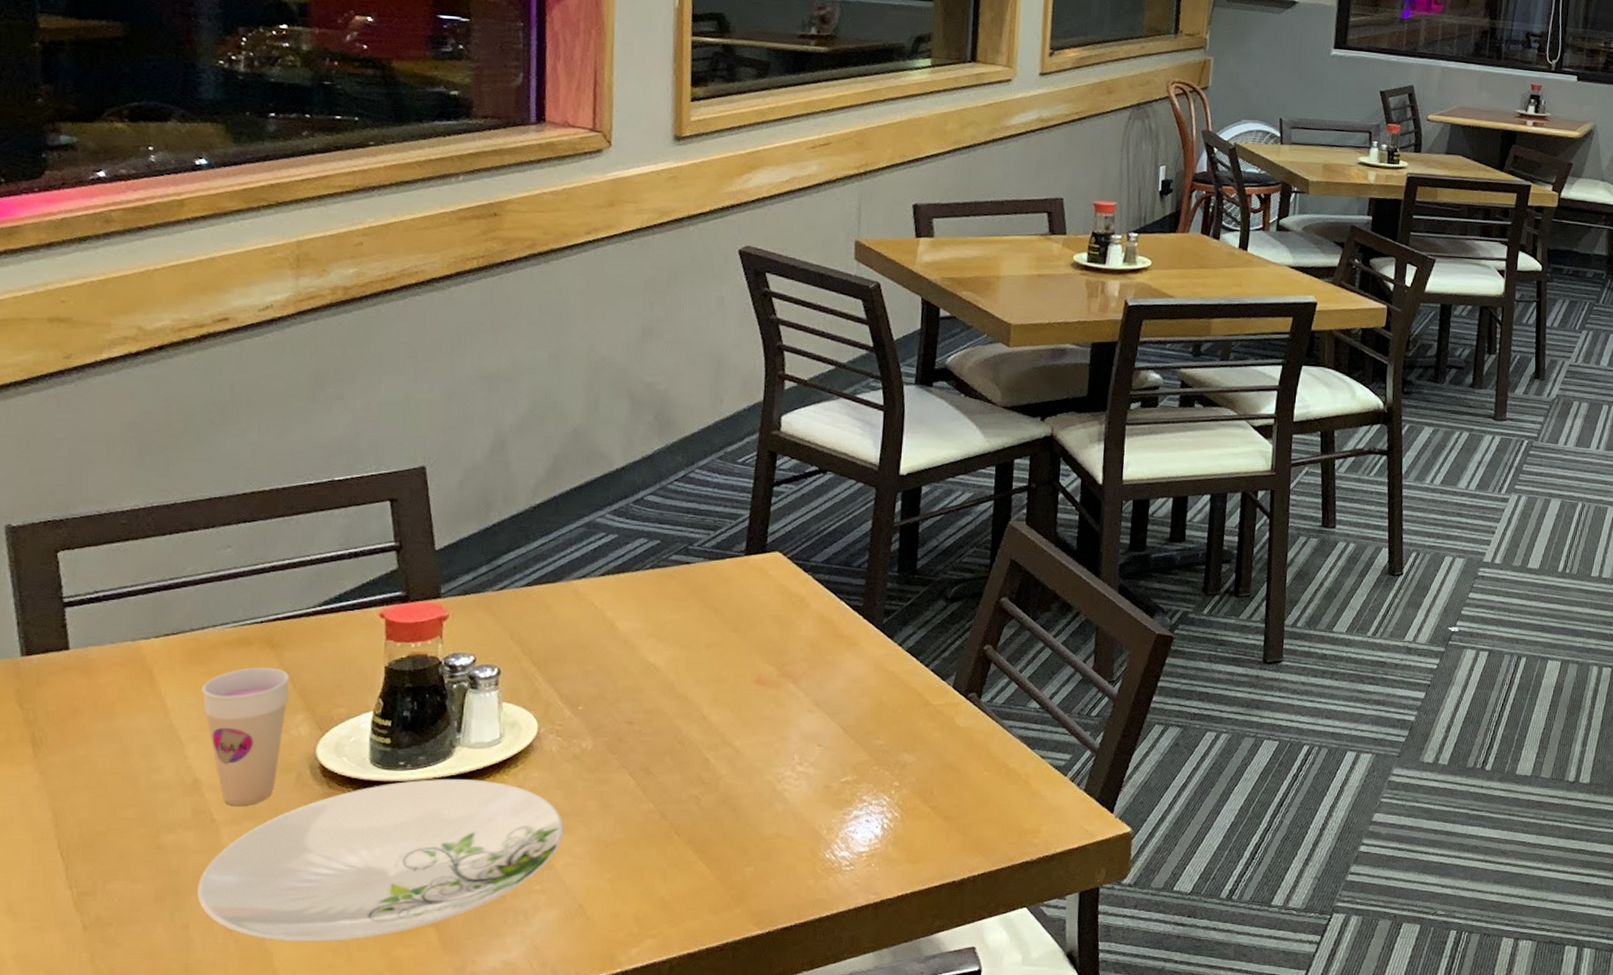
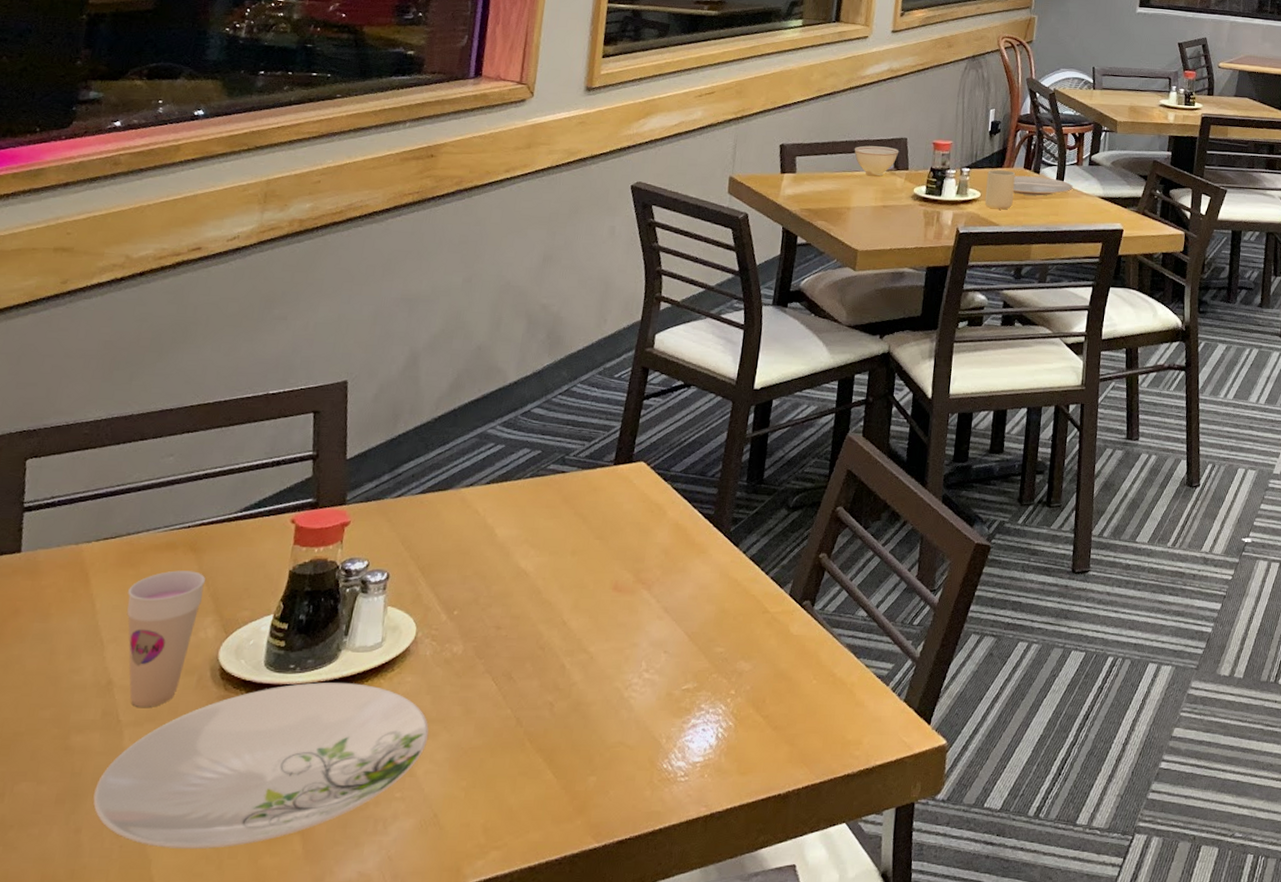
bowl: none [1001,206,1055,243] -> present [854,145,900,177]
cup: none [1156,234,1192,280] -> present [984,169,1016,210]
plate: none [1189,241,1259,265] -> present [1013,175,1073,196]

